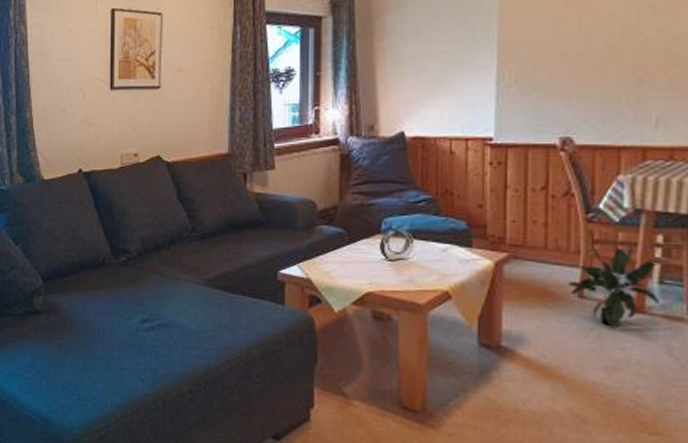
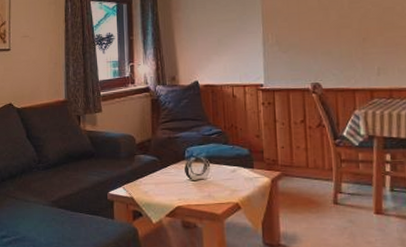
potted plant: present [569,240,671,329] -> none [326,160,397,227]

